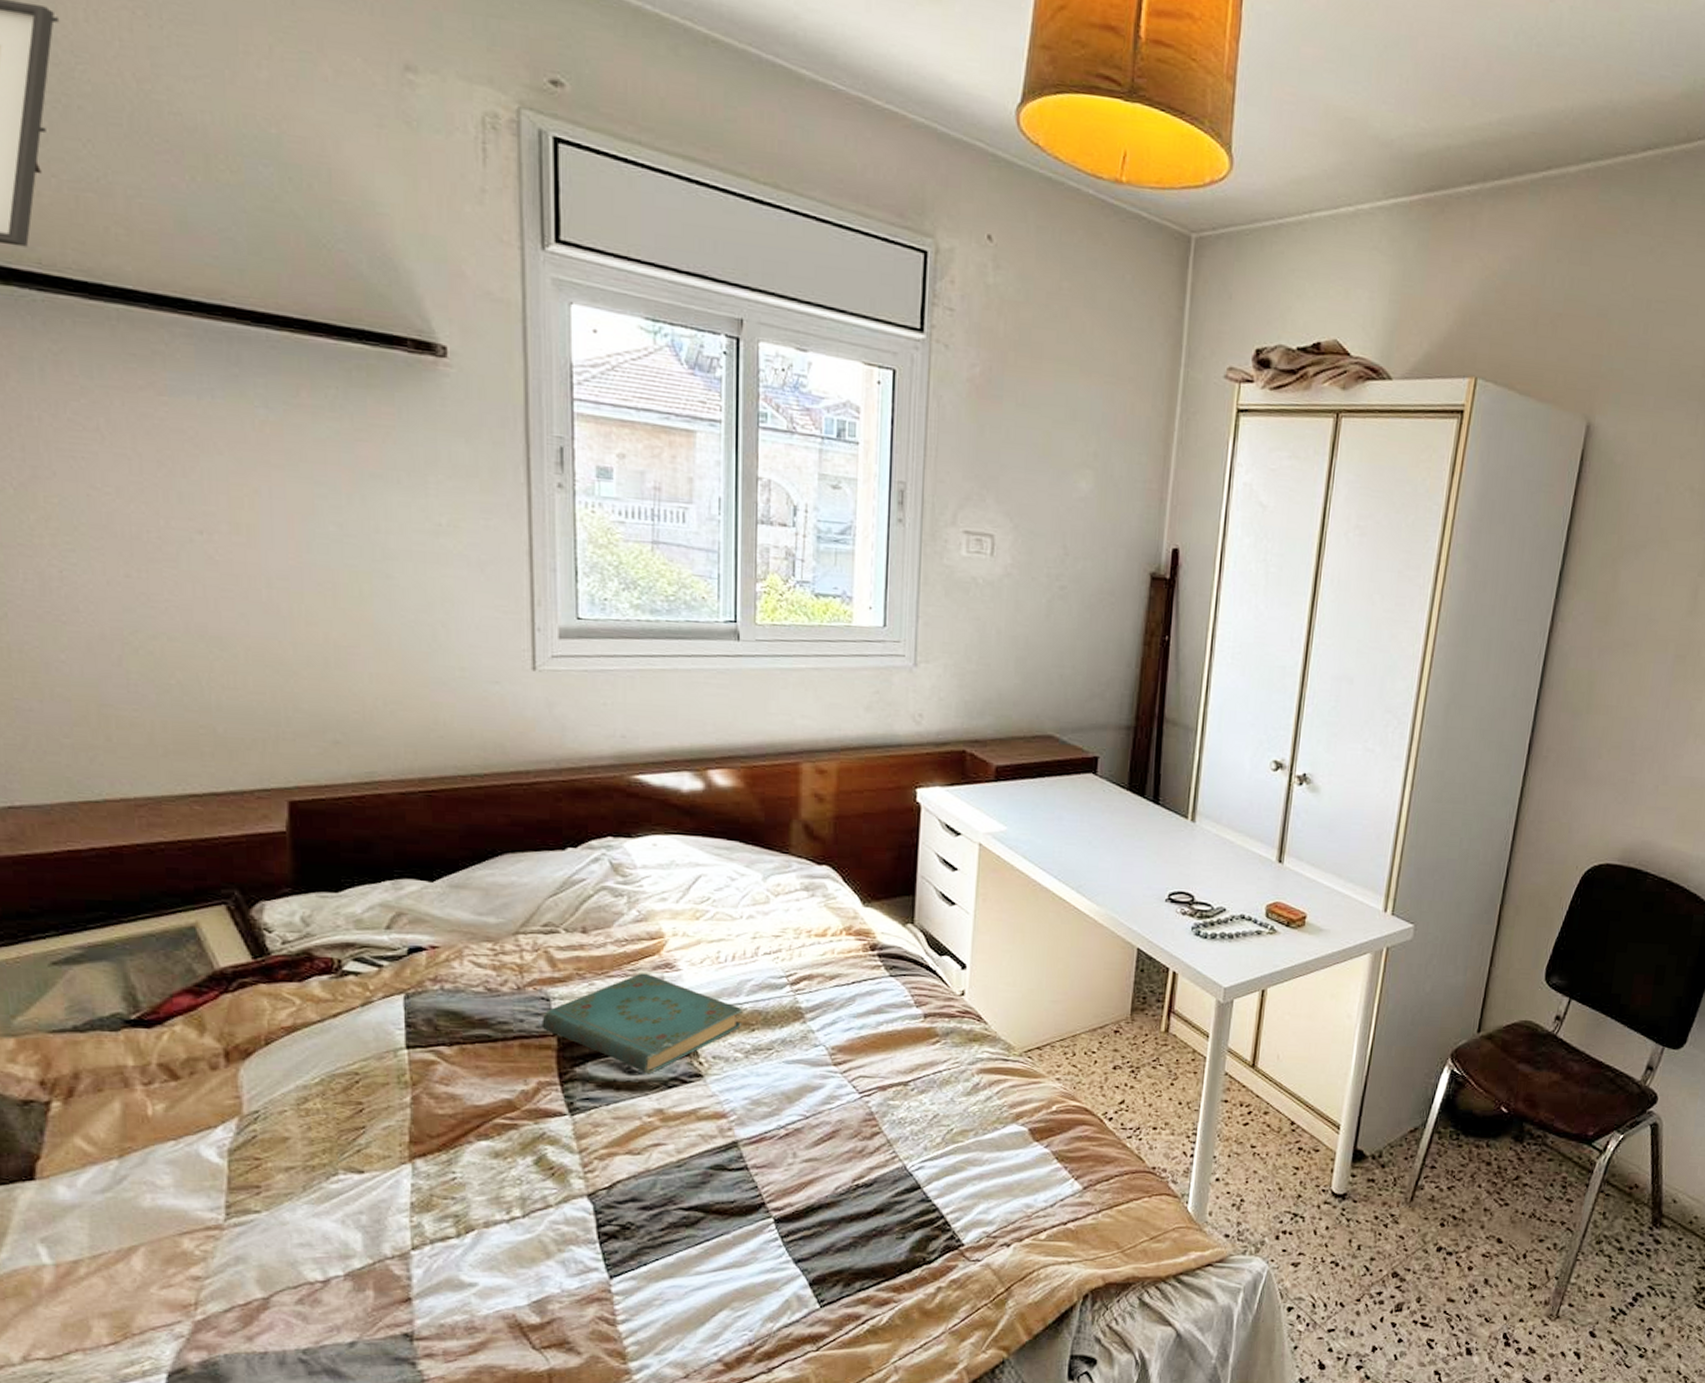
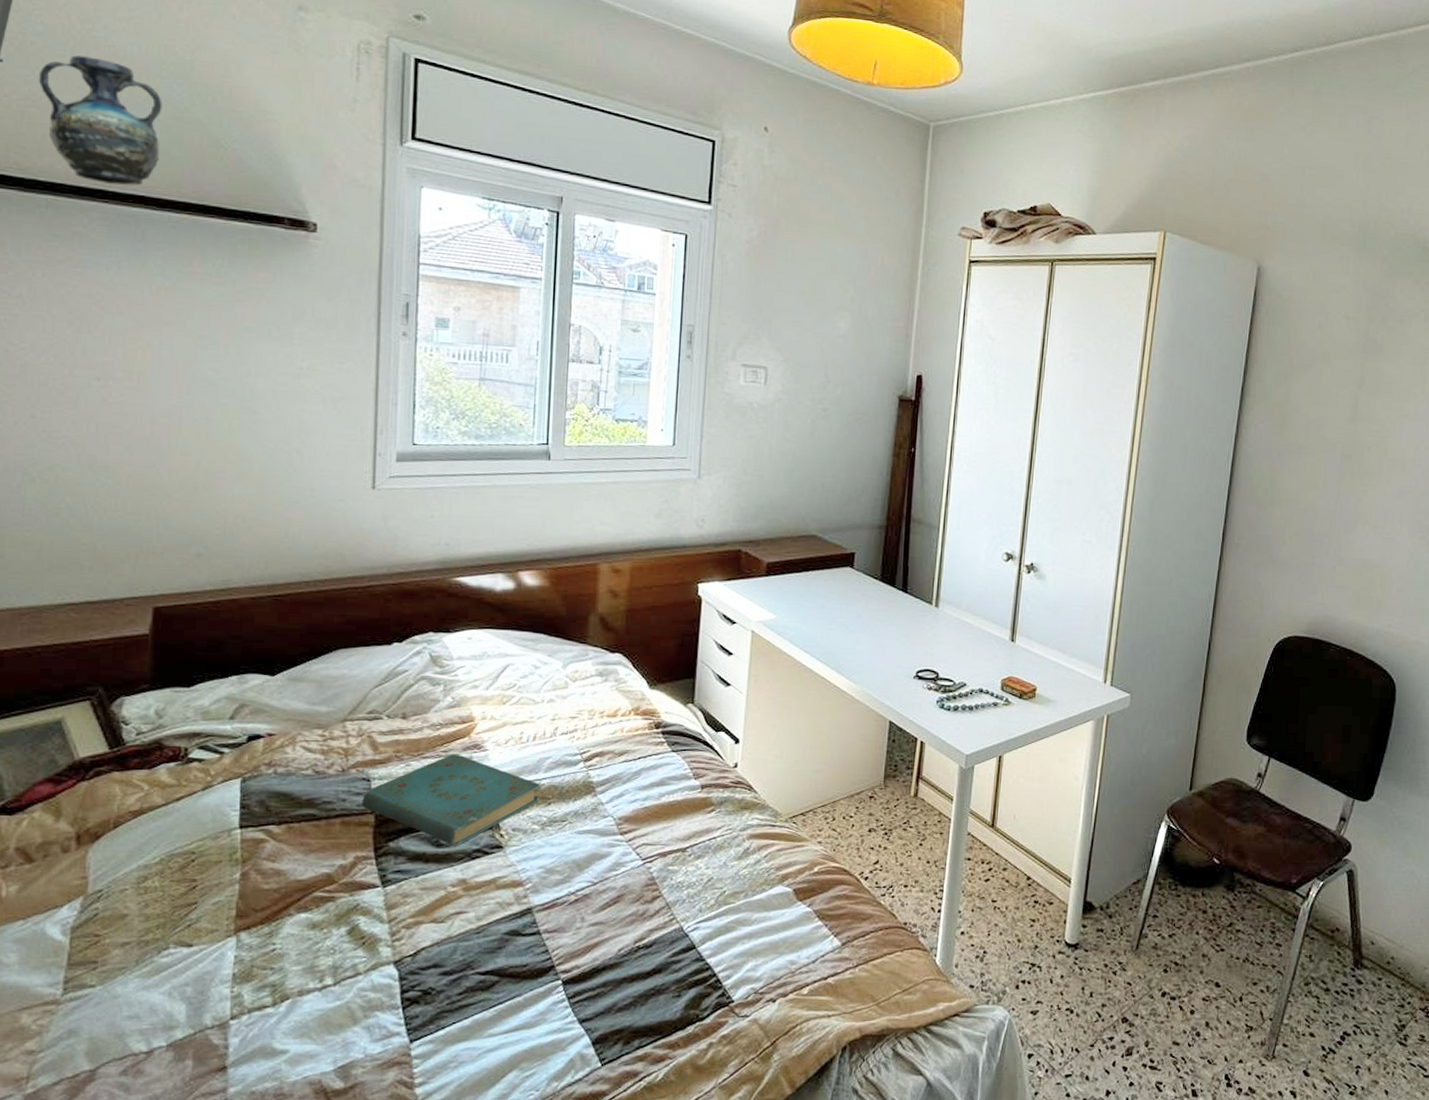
vase: none [91,124,250,295] -> present [38,55,162,186]

